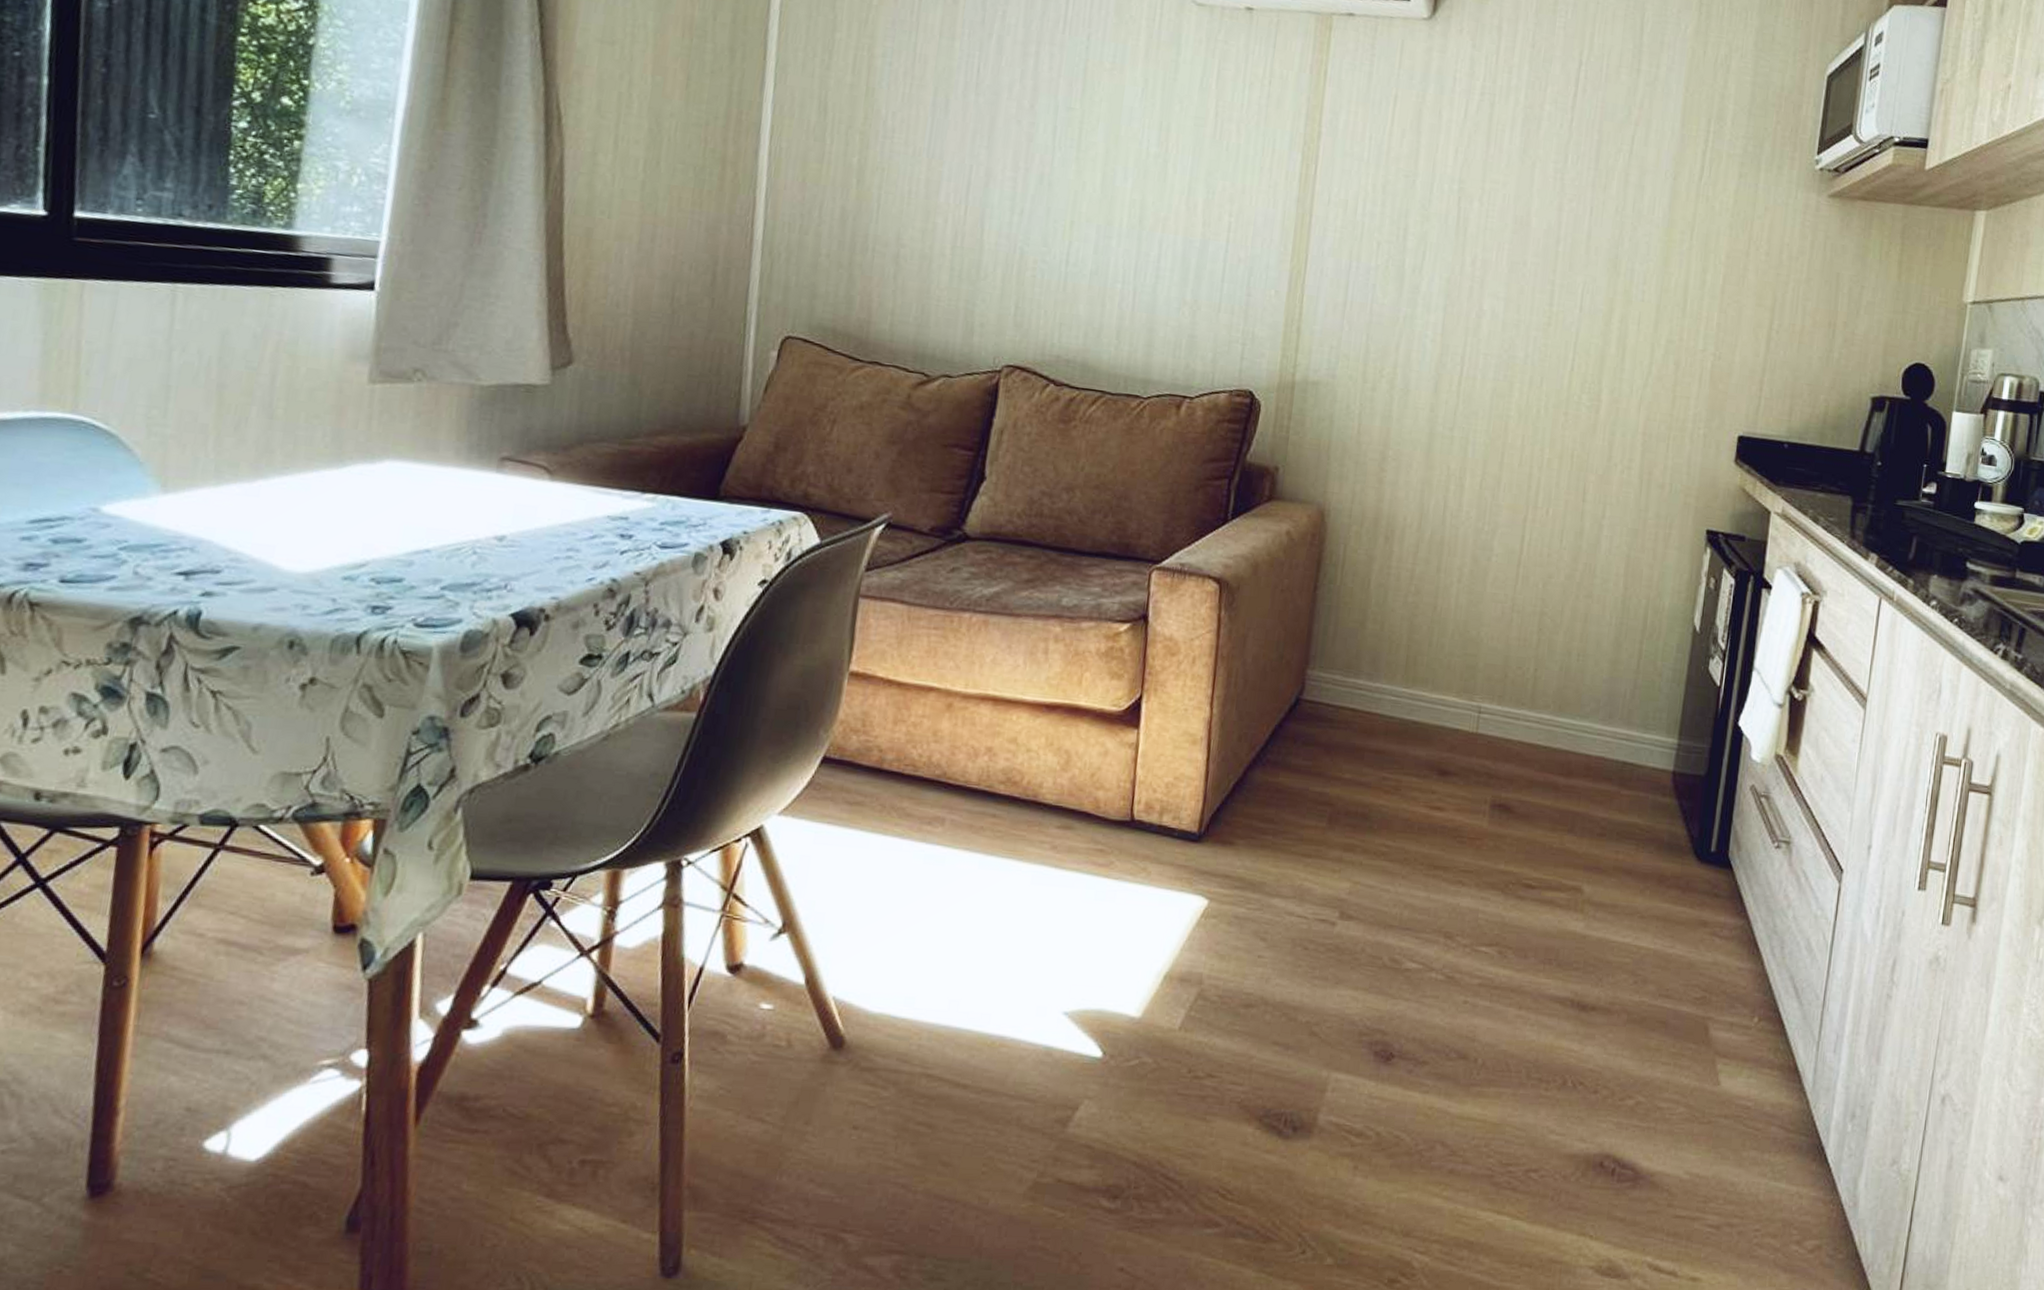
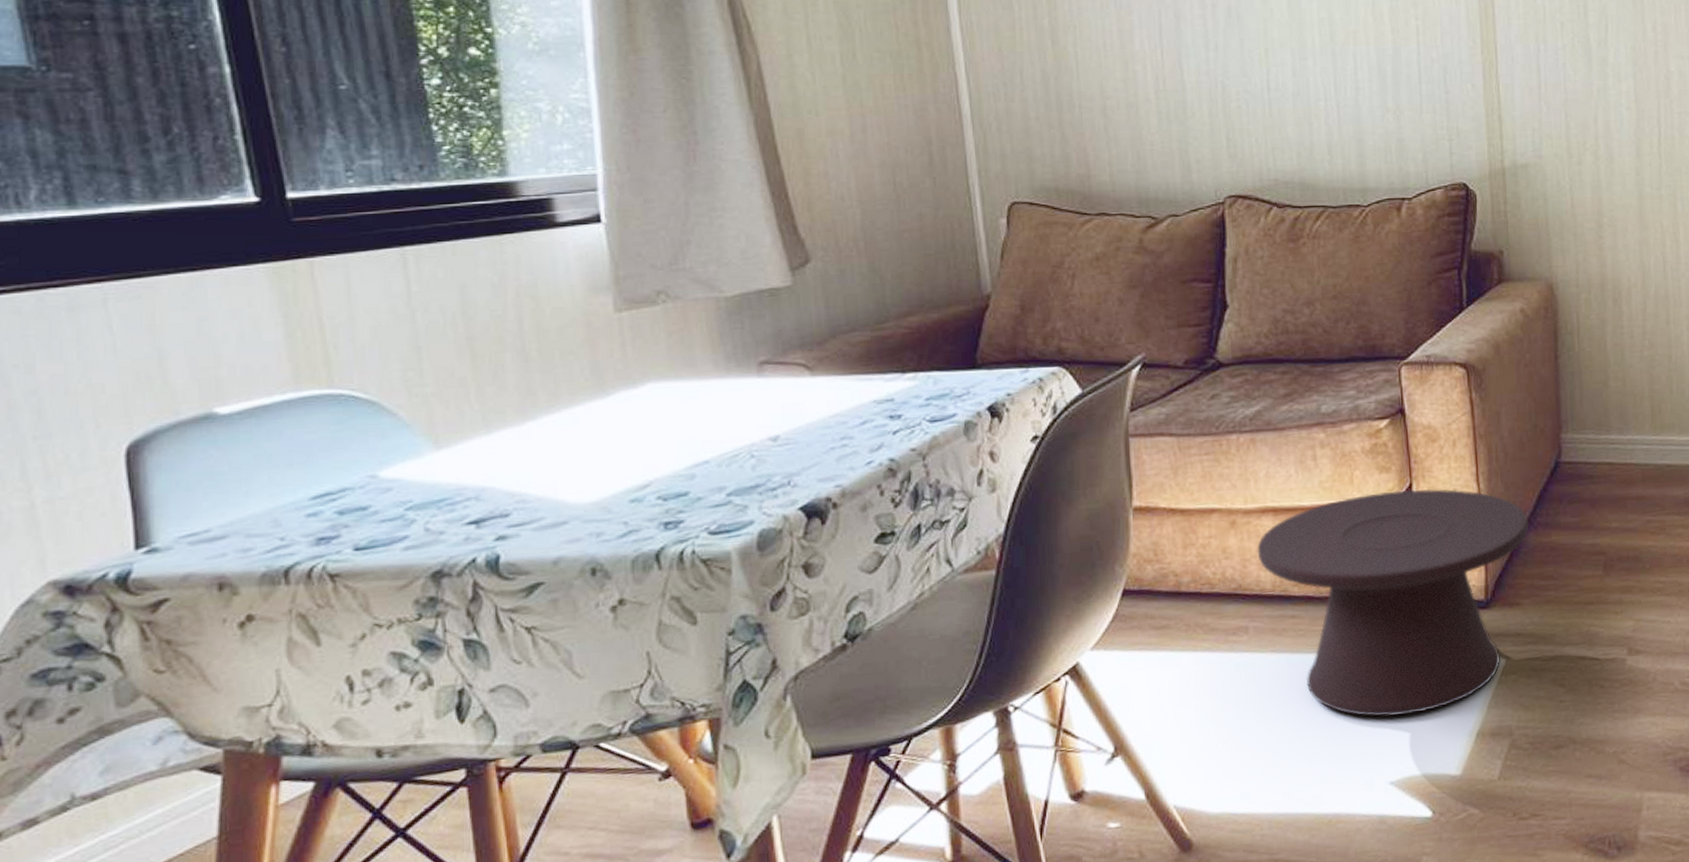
side table: none [968,698,1258,943] -> present [1257,488,1528,717]

